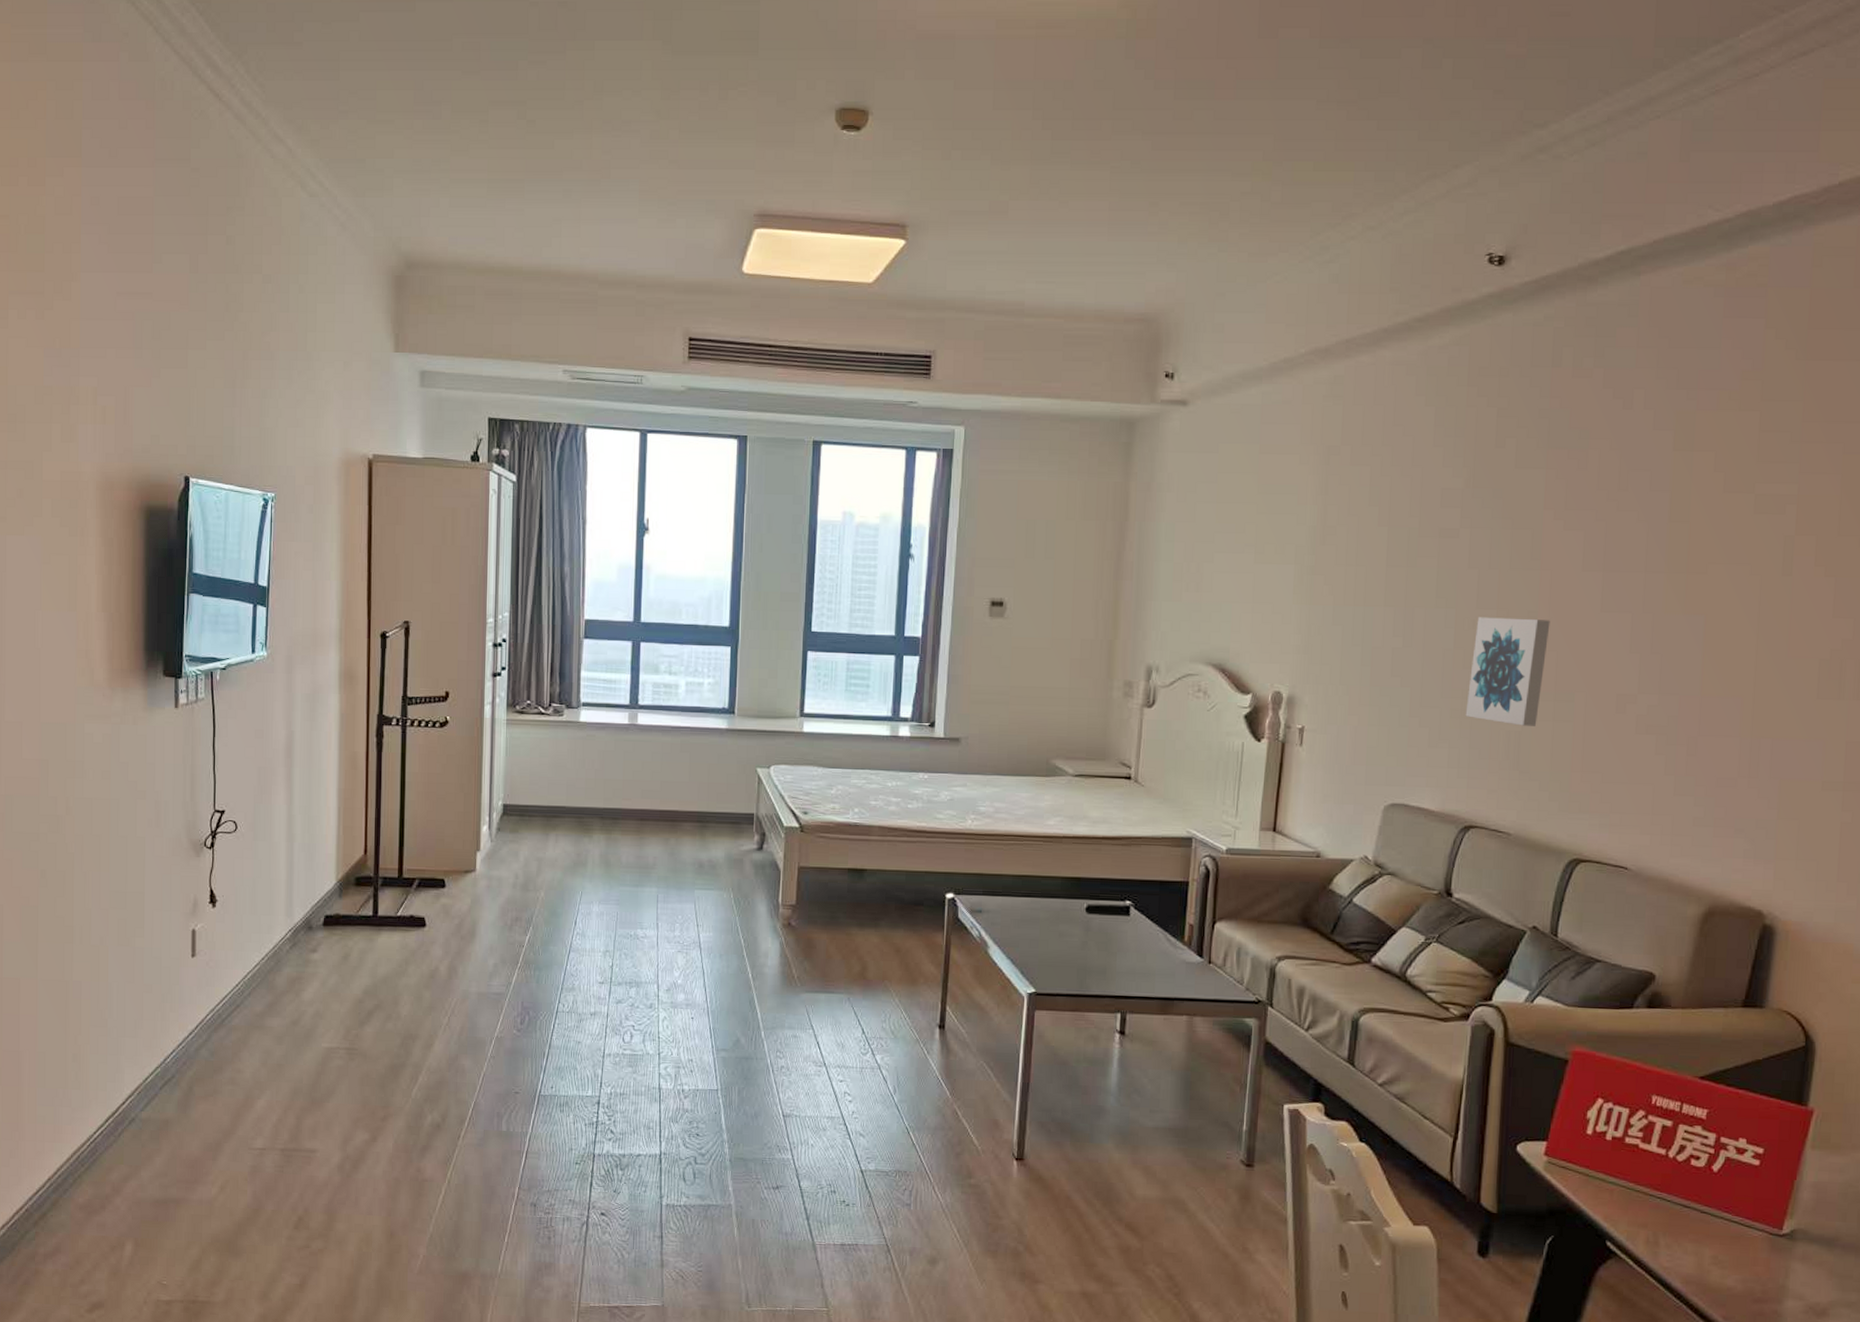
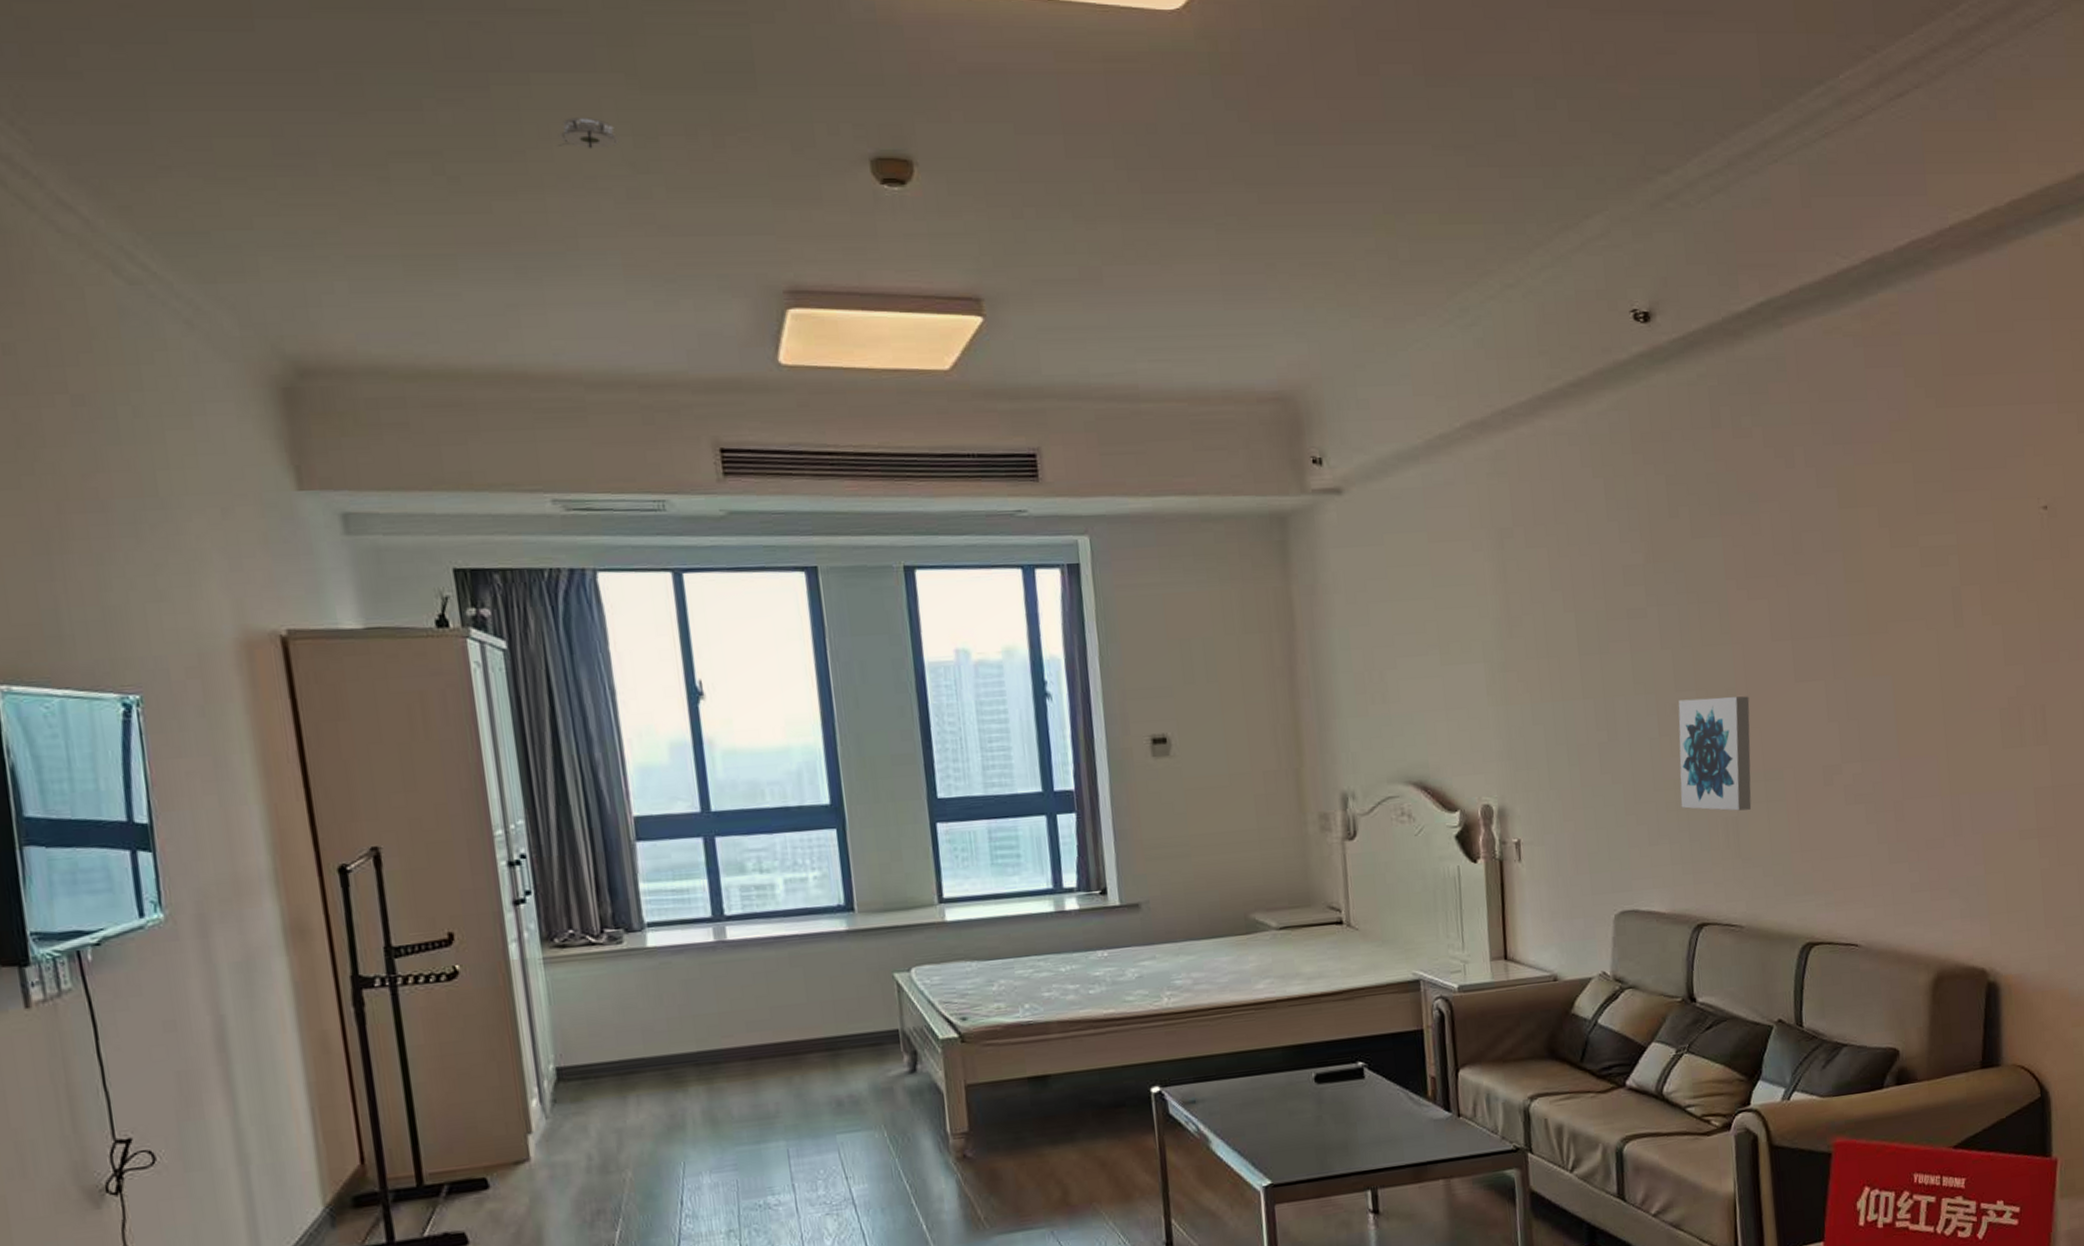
smoke detector: none [607,75,652,100] -> present [557,118,621,149]

